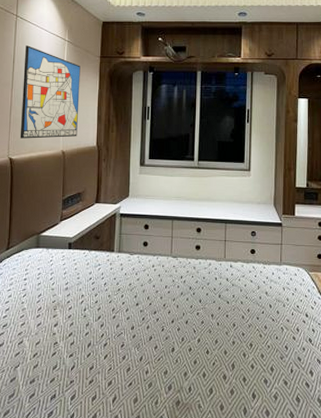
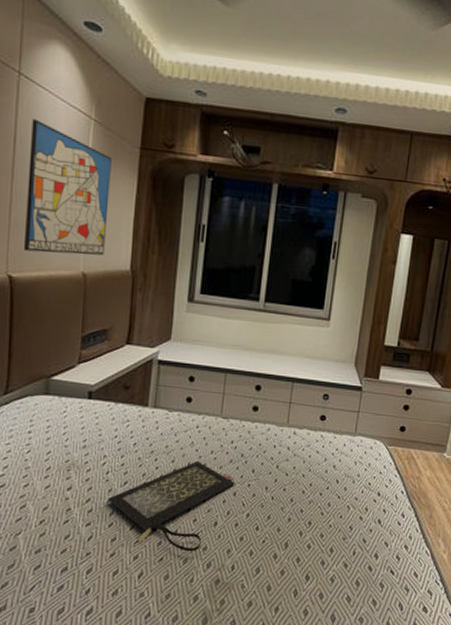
clutch bag: none [86,295,186,376] -> present [107,461,235,552]

